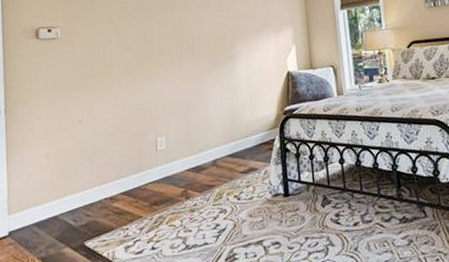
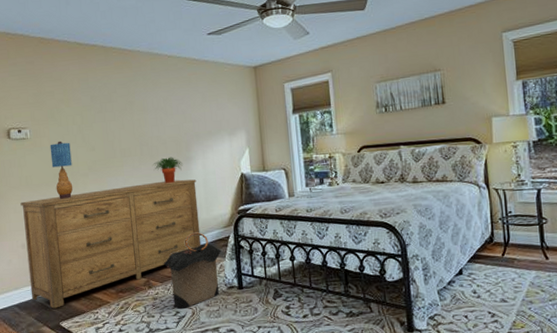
dresser: none [46,79,245,227] -> present [20,179,202,309]
table lamp: none [82,40,106,103] -> present [50,141,73,199]
potted plant: none [194,55,226,83] -> present [153,157,183,183]
laundry hamper: none [202,135,267,221] -> present [163,232,222,309]

